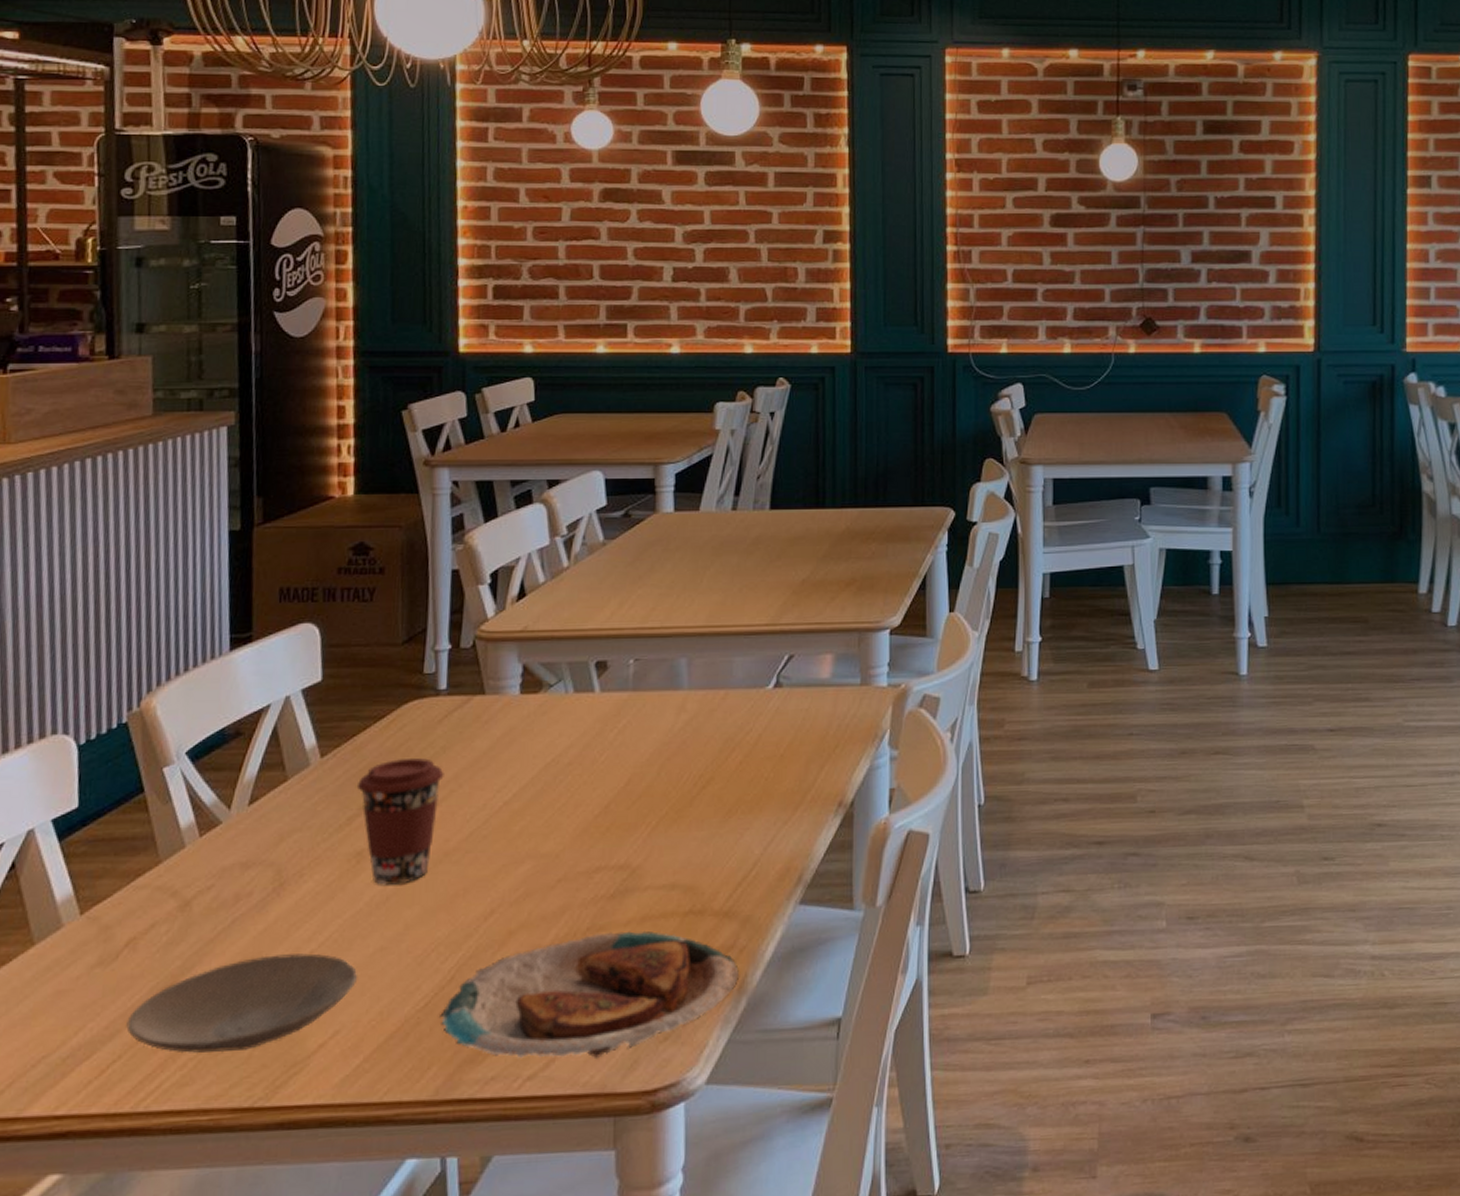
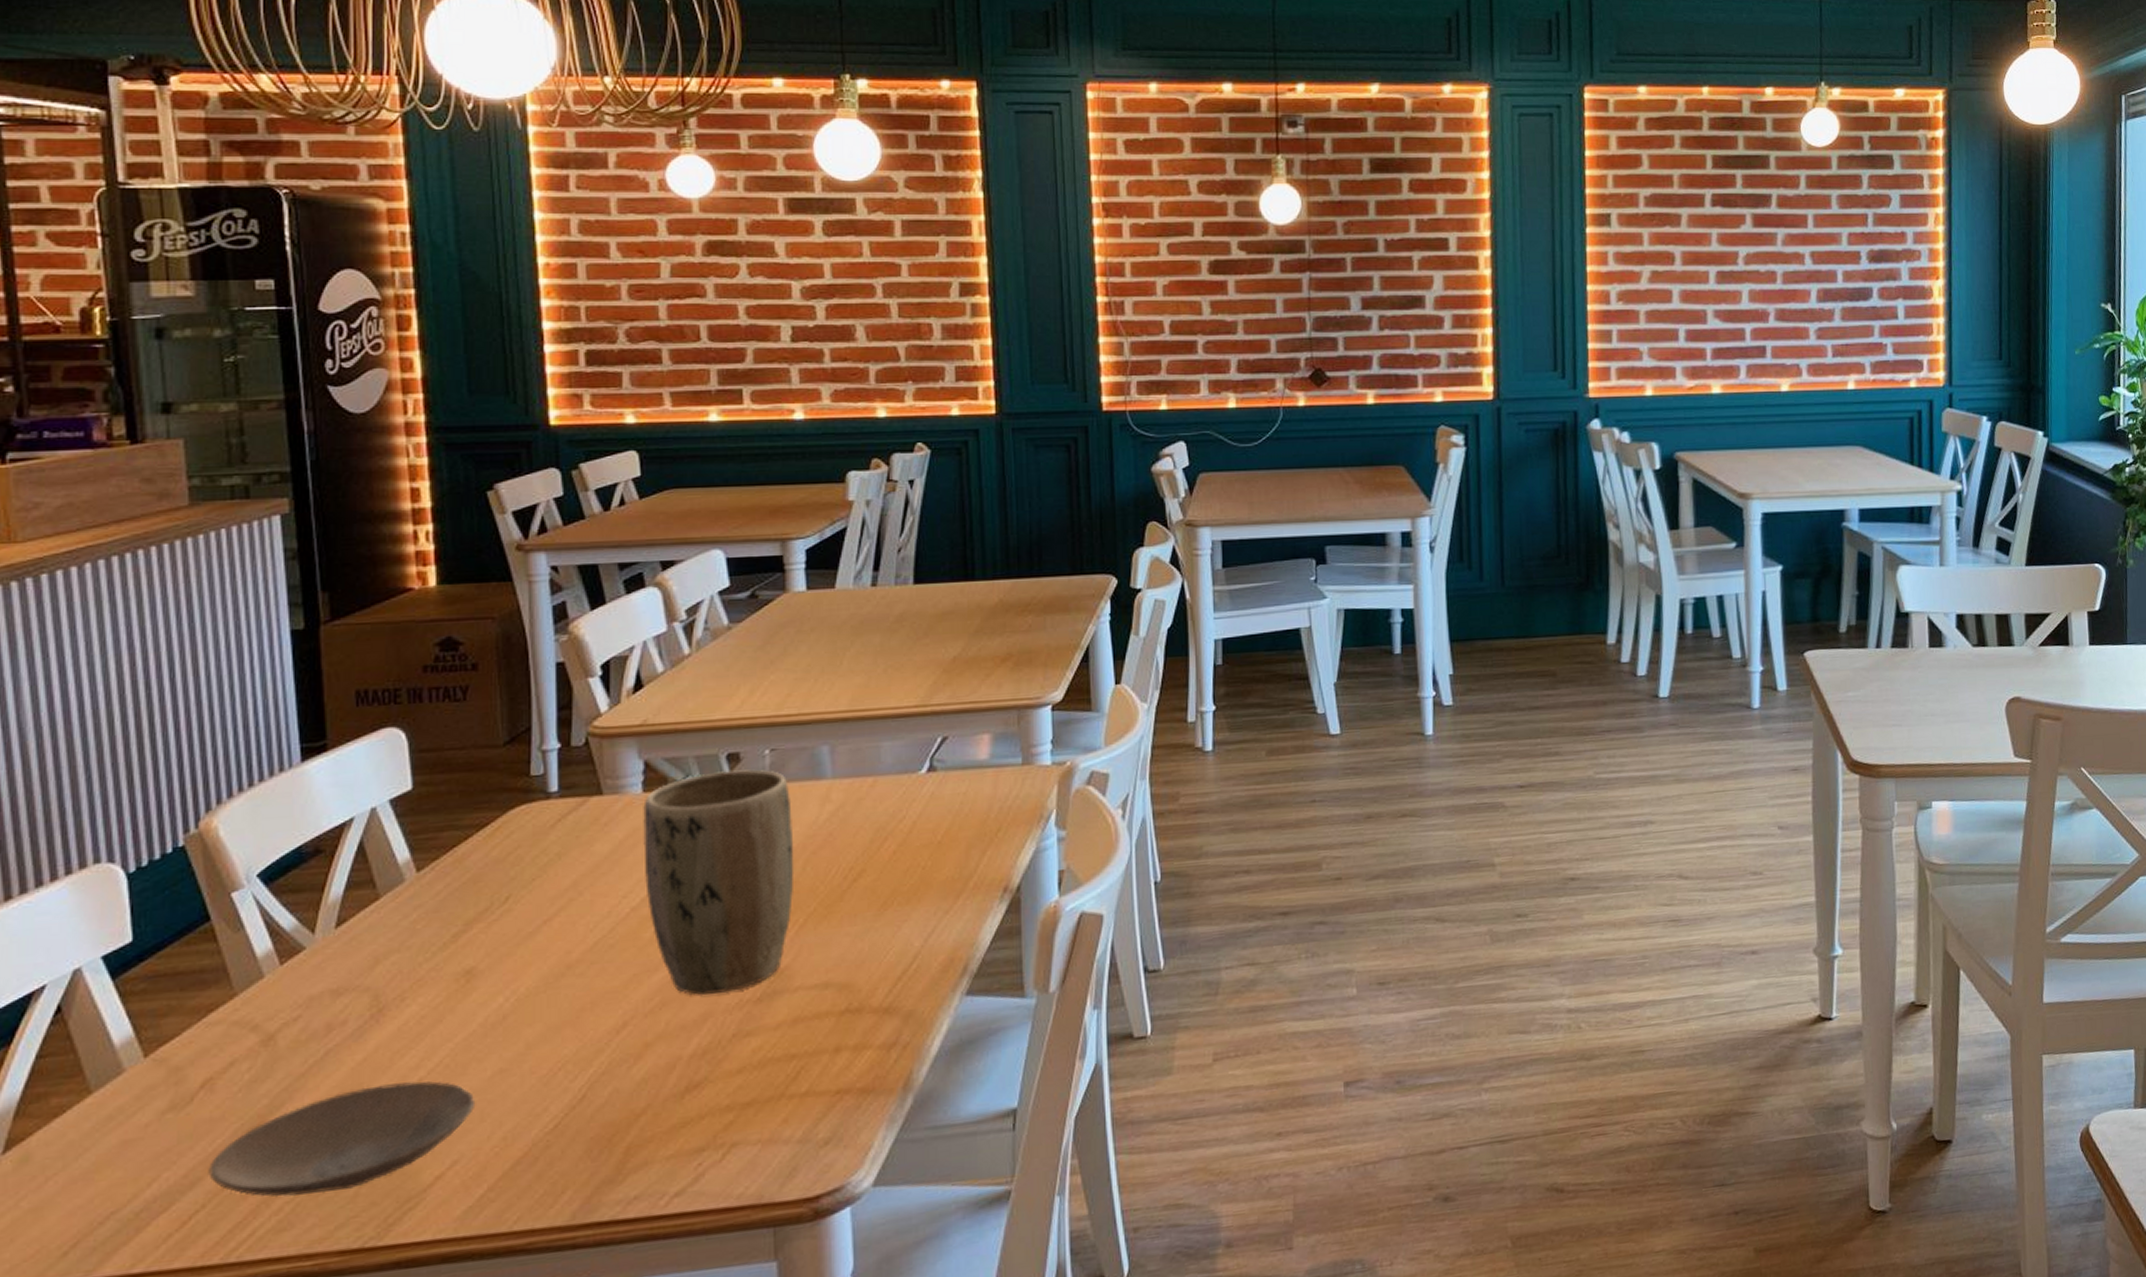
coffee cup: present [356,758,444,885] -> none [460,866,561,1004]
plate: present [440,930,740,1058] -> none [572,1033,905,1175]
plant pot: none [517,676,651,888] -> present [643,769,794,996]

